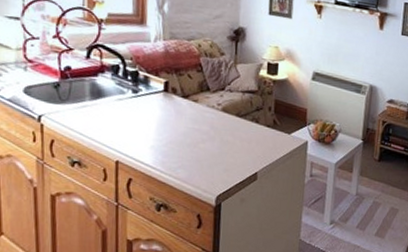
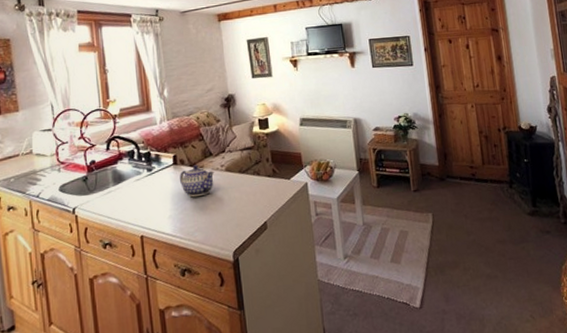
teapot: none [169,97,209,132] -> present [180,165,215,198]

